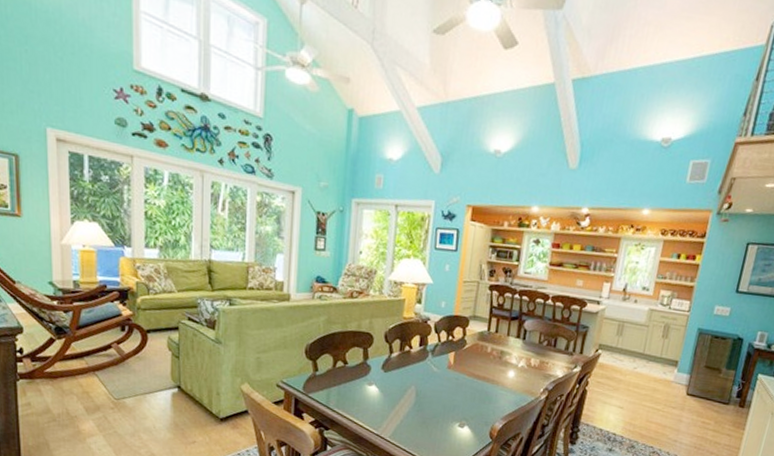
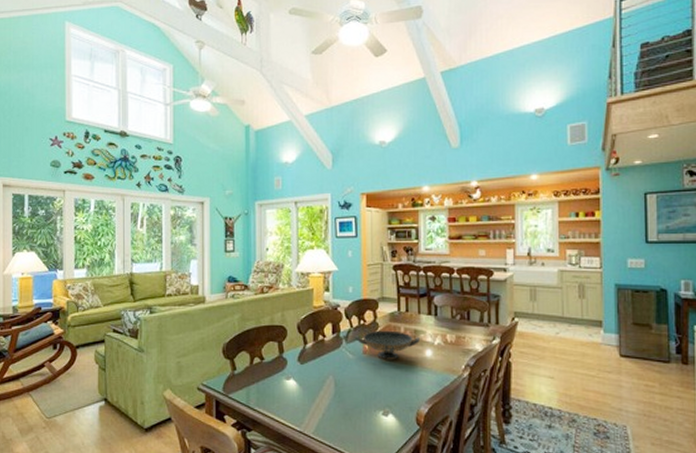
decorative bowl: none [442,347,505,378] -> present [356,330,420,360]

